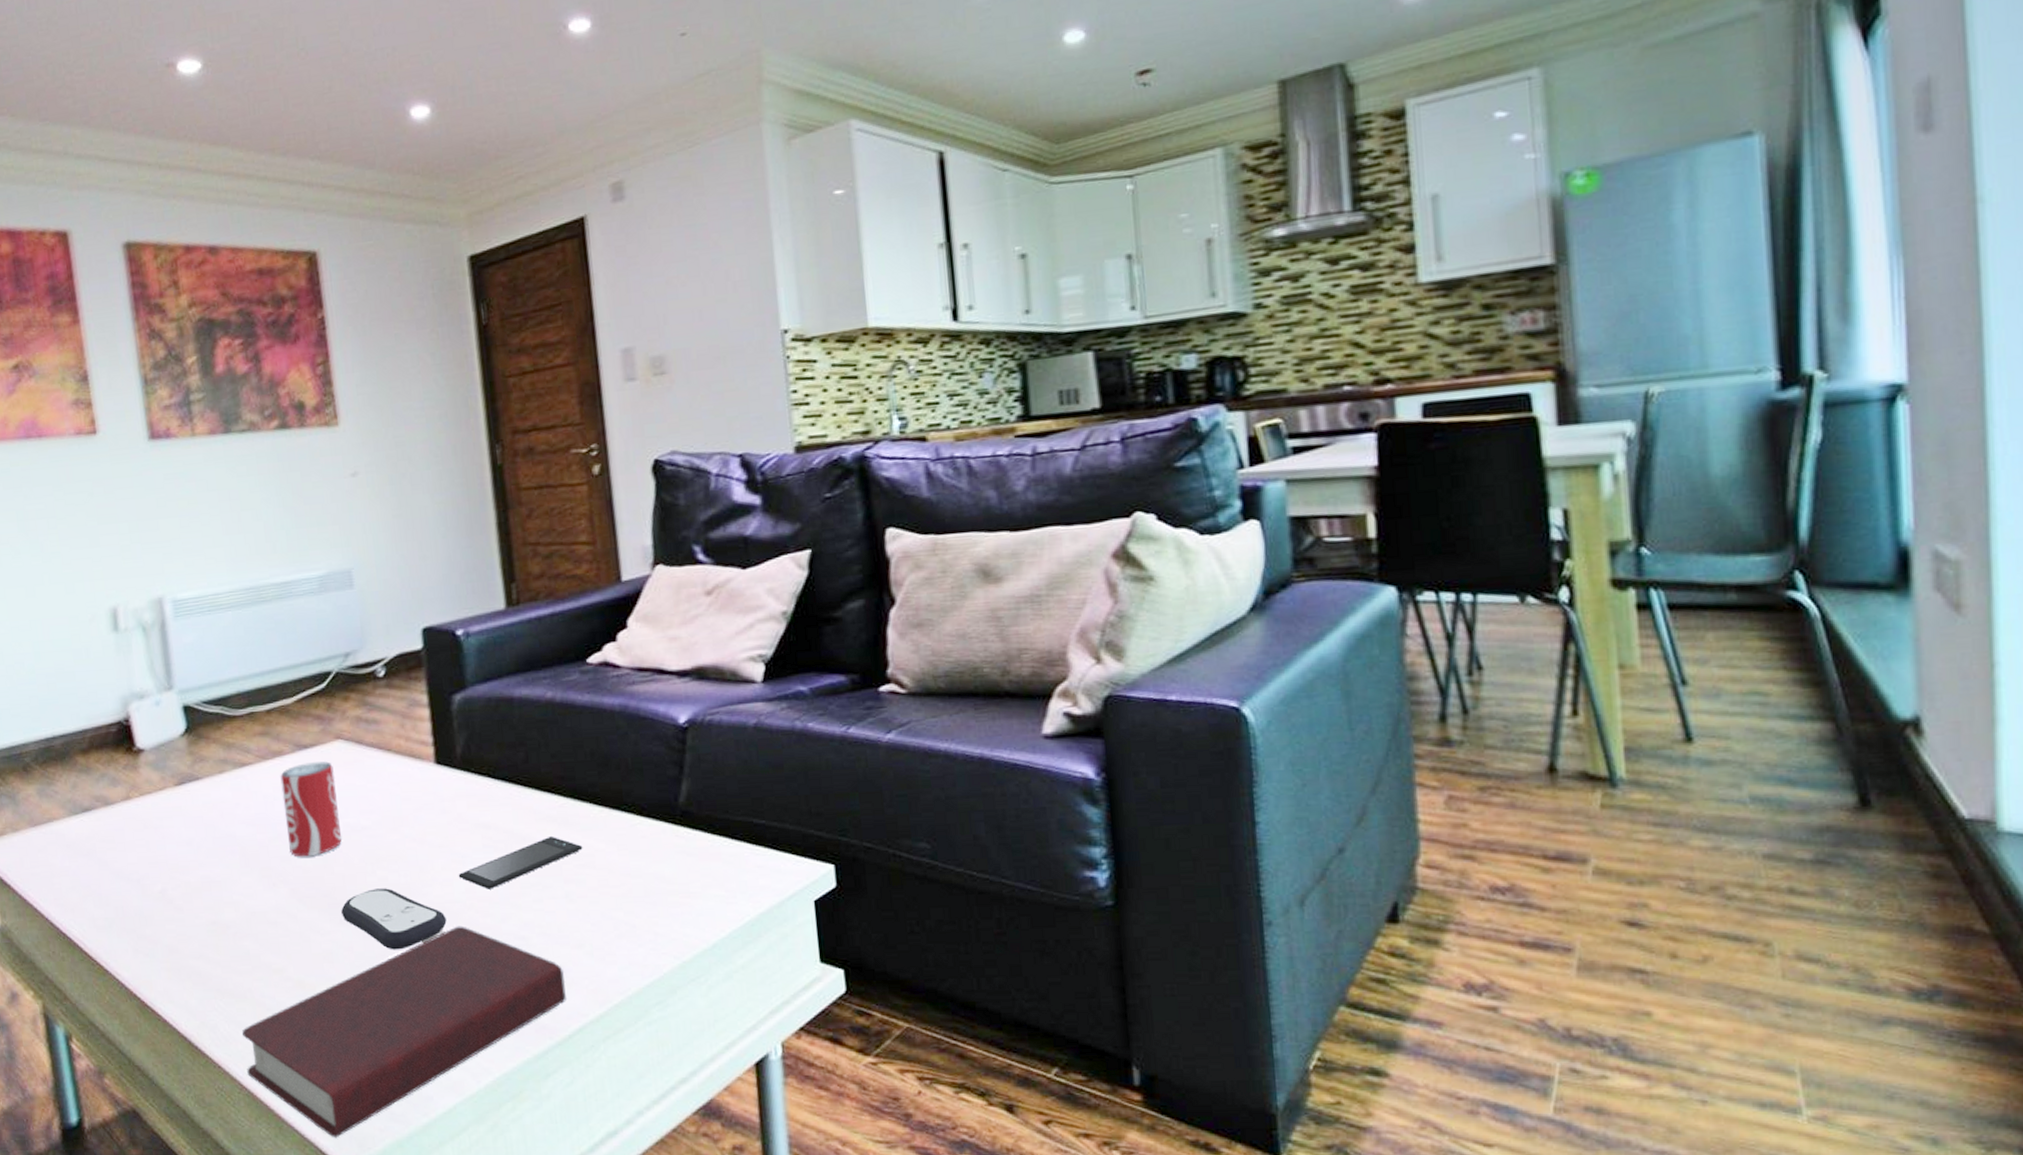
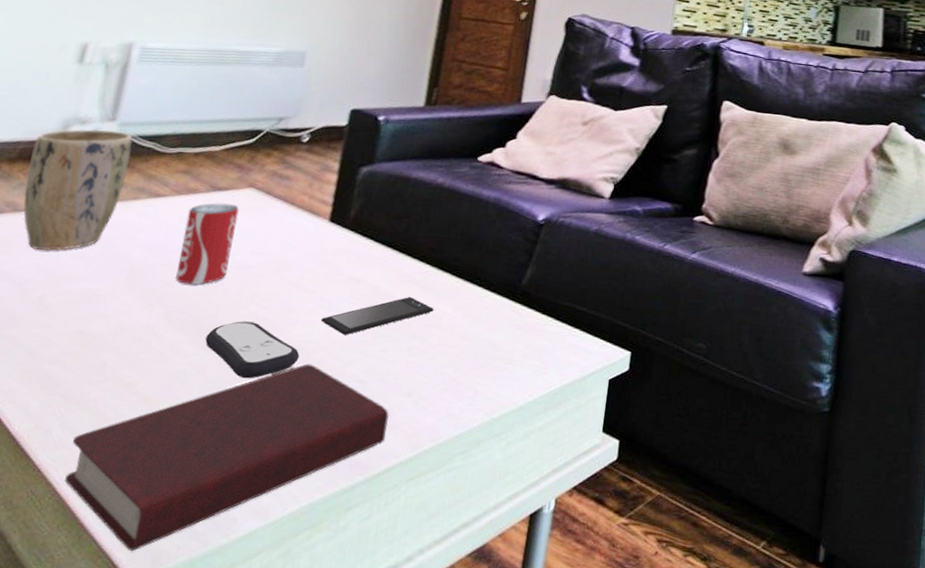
plant pot: none [100,700,206,842] -> present [23,129,133,251]

